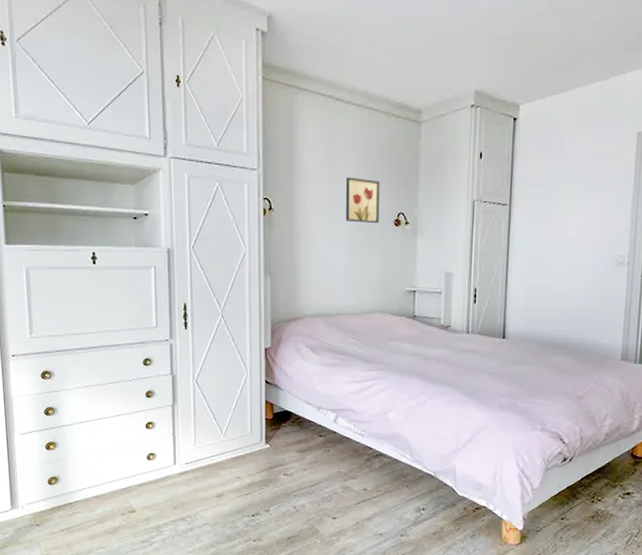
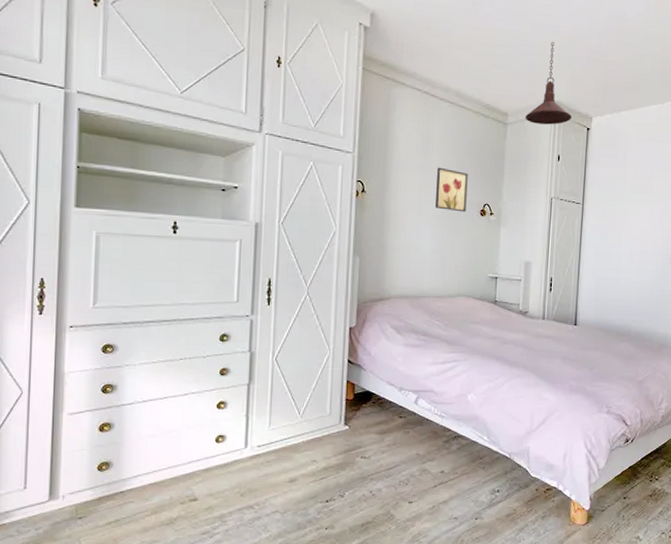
pendant light: none [441,21,496,119] -> present [525,41,573,125]

